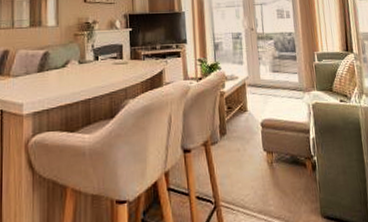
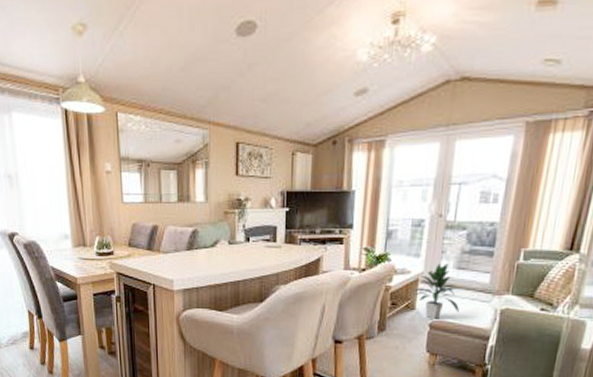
indoor plant: none [244,68,282,119] -> present [414,263,459,319]

